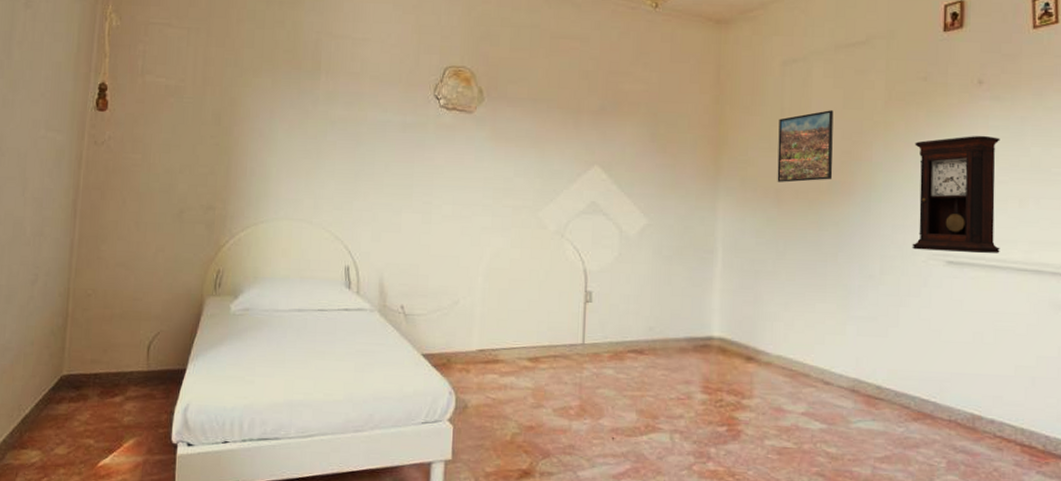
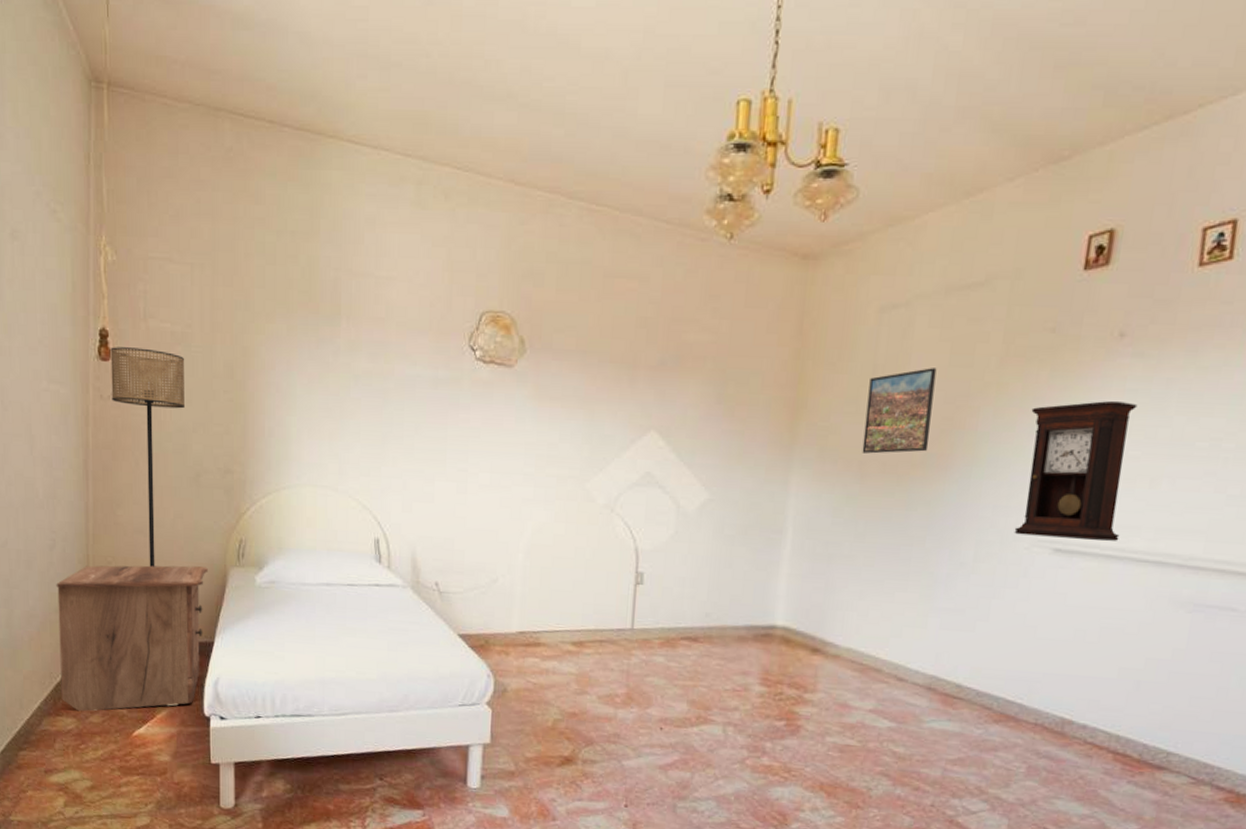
nightstand: none [28,296,185,444] -> present [56,565,208,712]
floor lamp: none [105,99,177,298] -> present [110,347,185,567]

